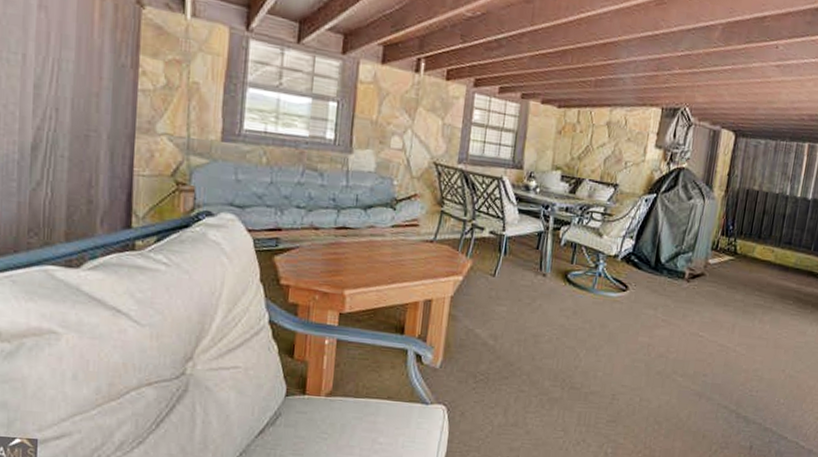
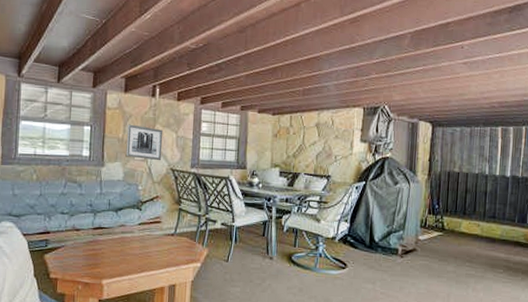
wall art: none [379,103,427,152] -> present [125,124,163,161]

